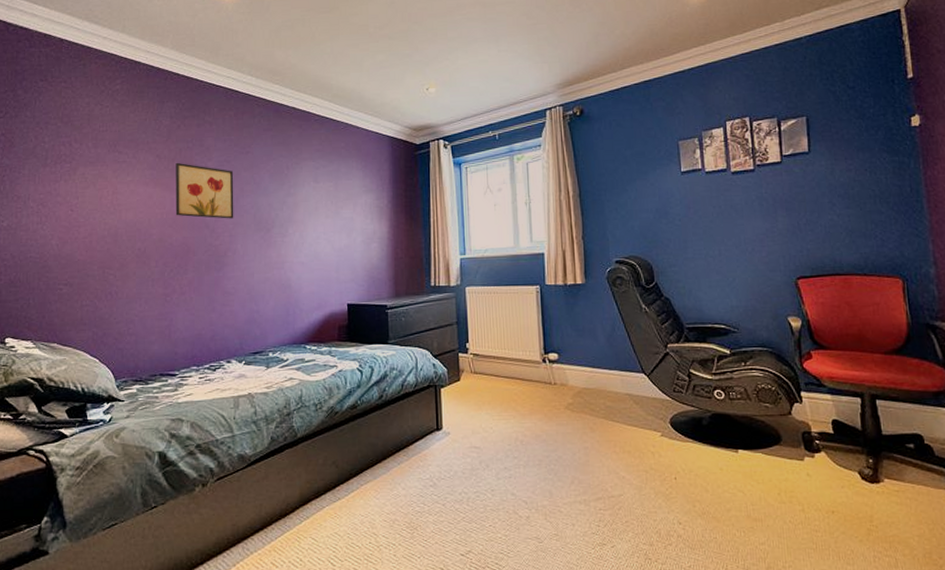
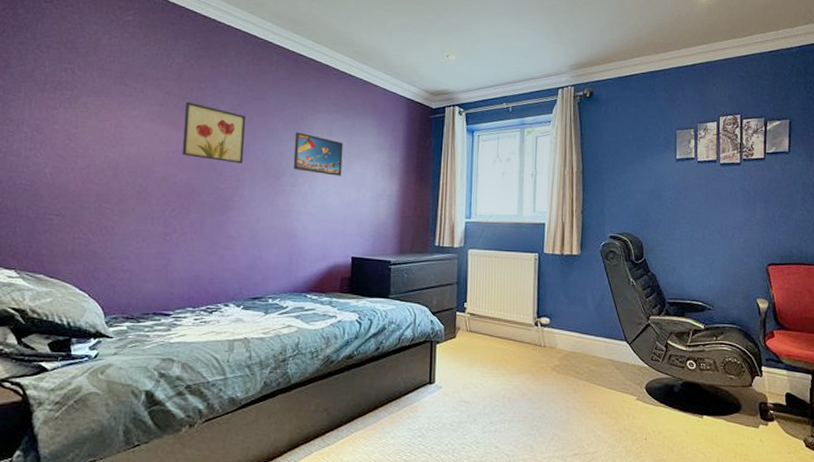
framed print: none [282,182,331,223] -> present [293,132,344,176]

